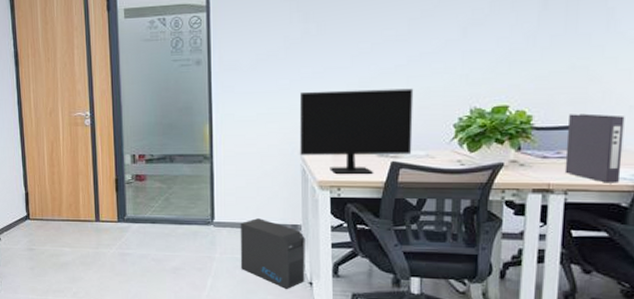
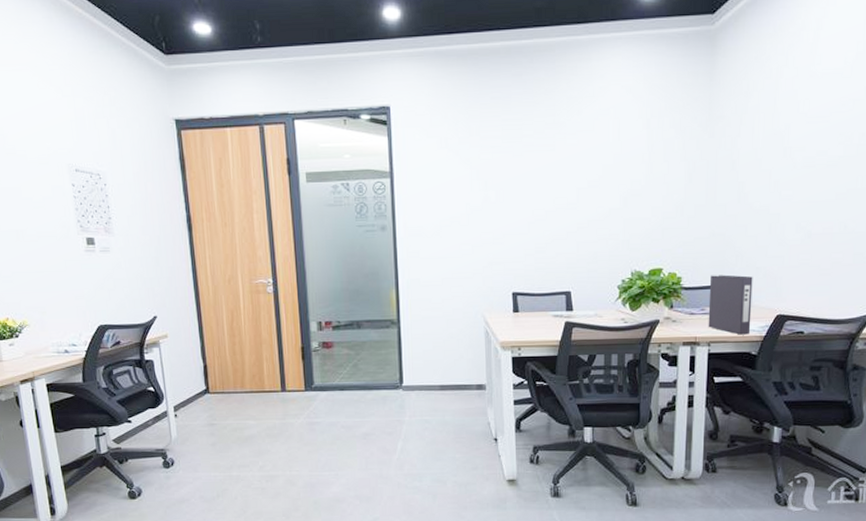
computer tower: present [240,218,305,289] -> none [428,380,491,447]
monitor: present [300,88,414,174] -> none [482,253,583,334]

